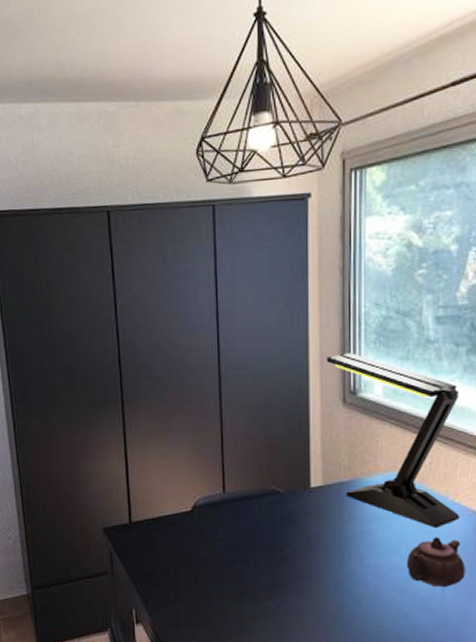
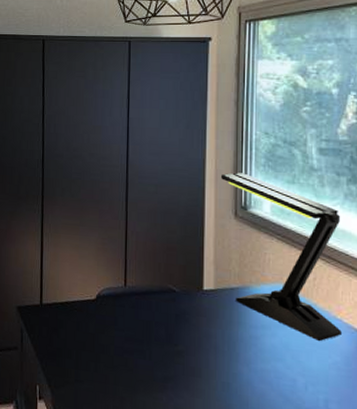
teapot: present [406,537,465,588] -> none [291,349,348,401]

